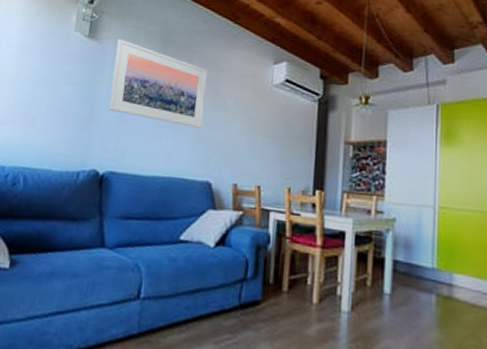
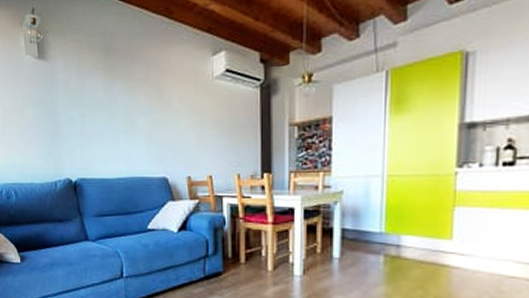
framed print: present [108,39,208,129] -> none [64,55,153,130]

